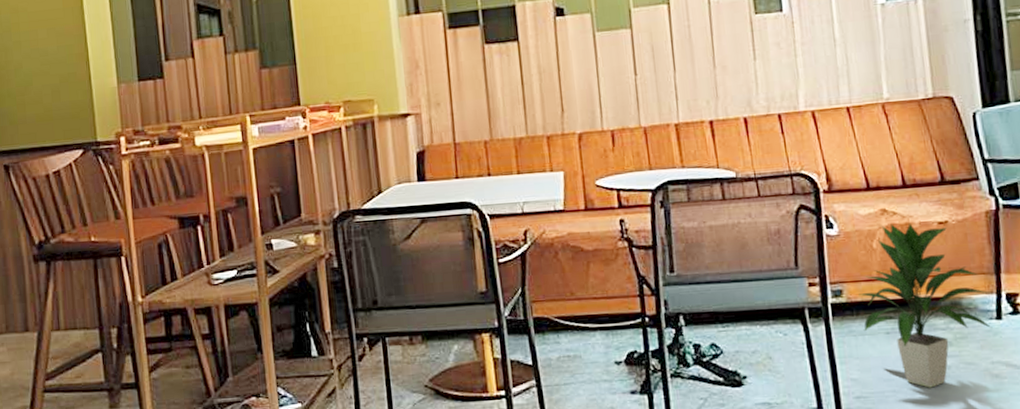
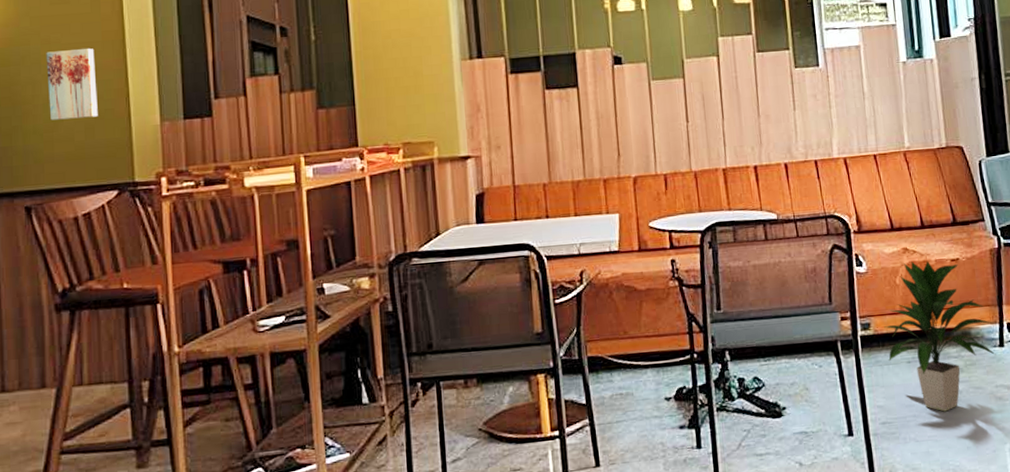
wall art: none [15,16,63,85] -> present [46,48,98,120]

